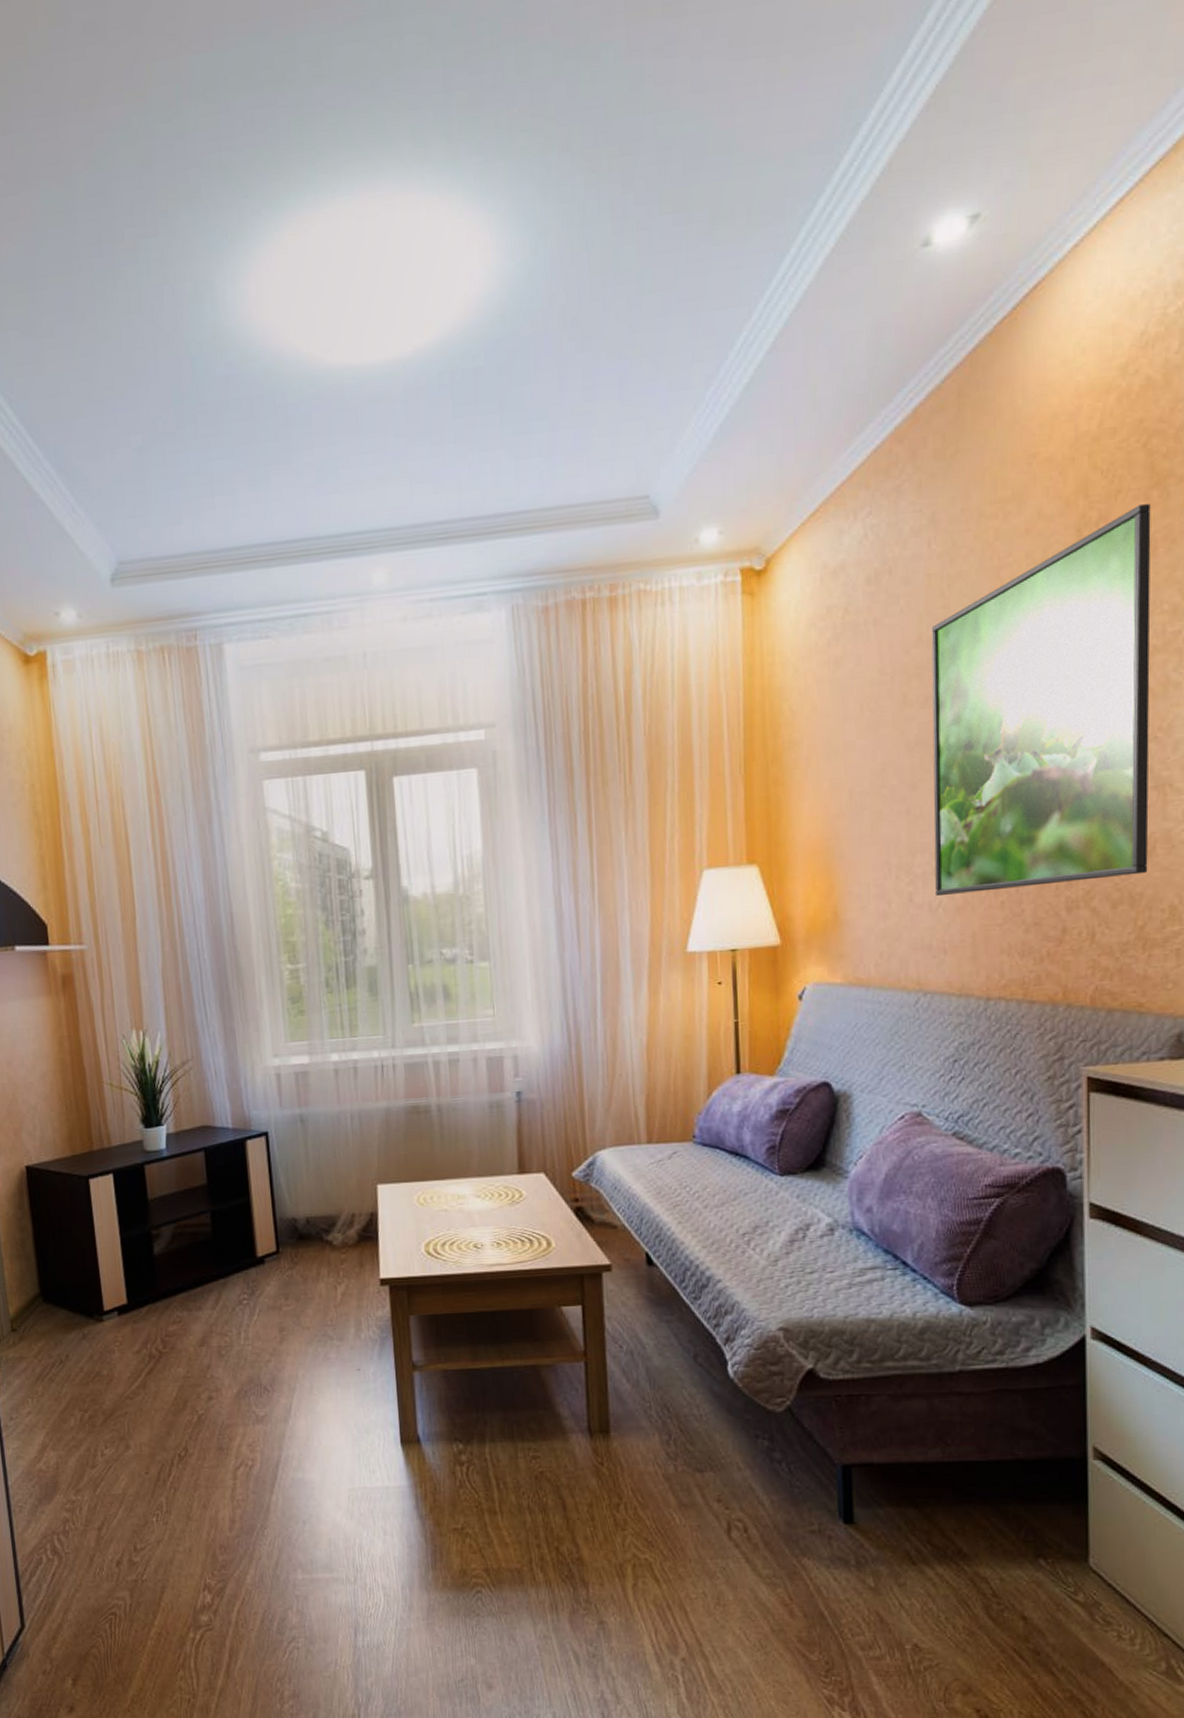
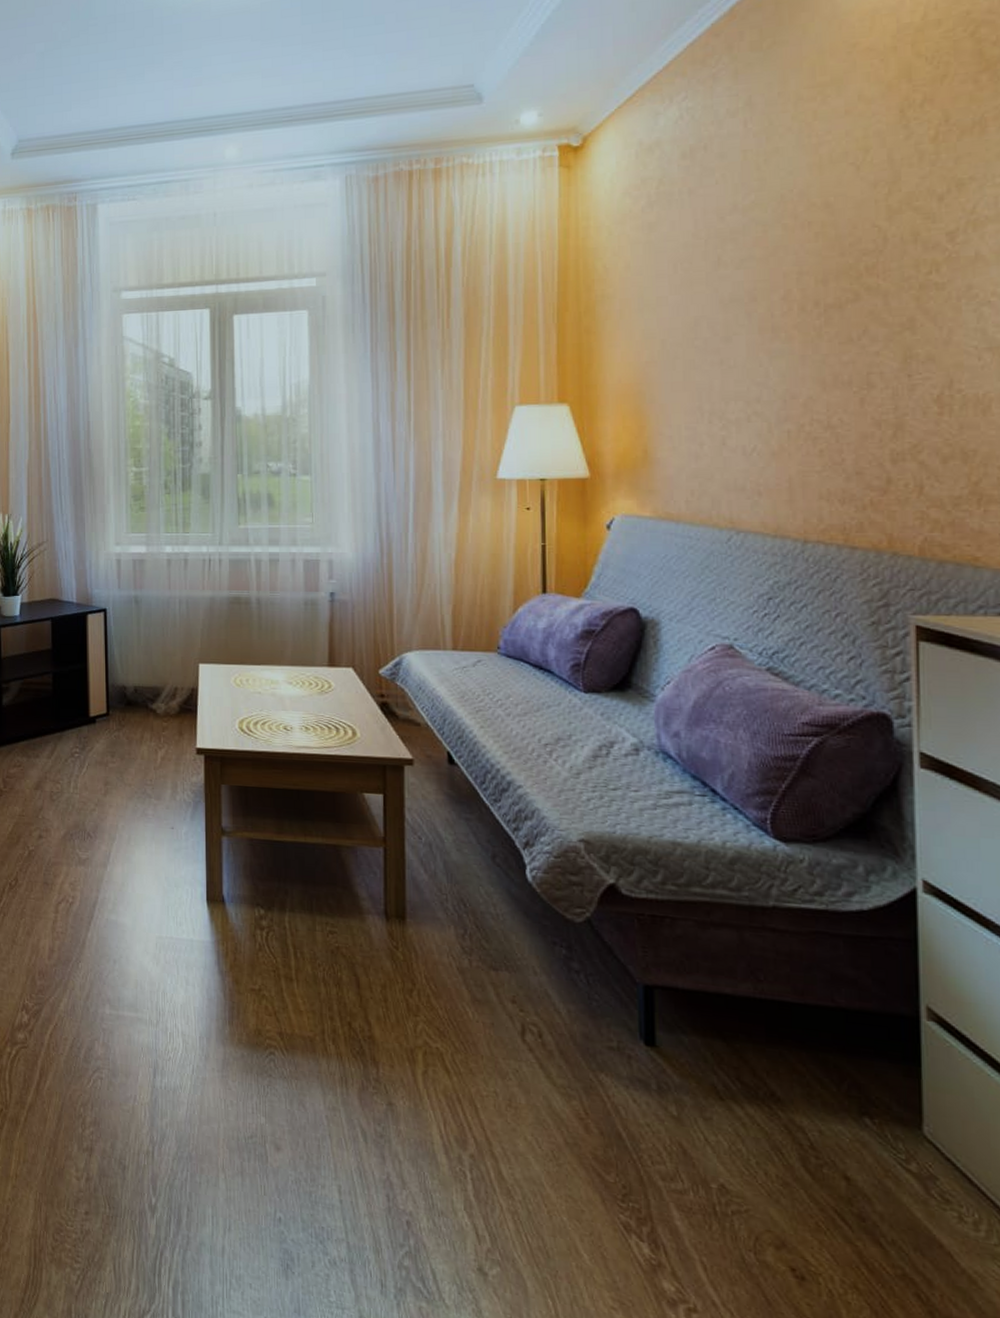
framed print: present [931,504,1151,897] -> none [746,87,983,442]

